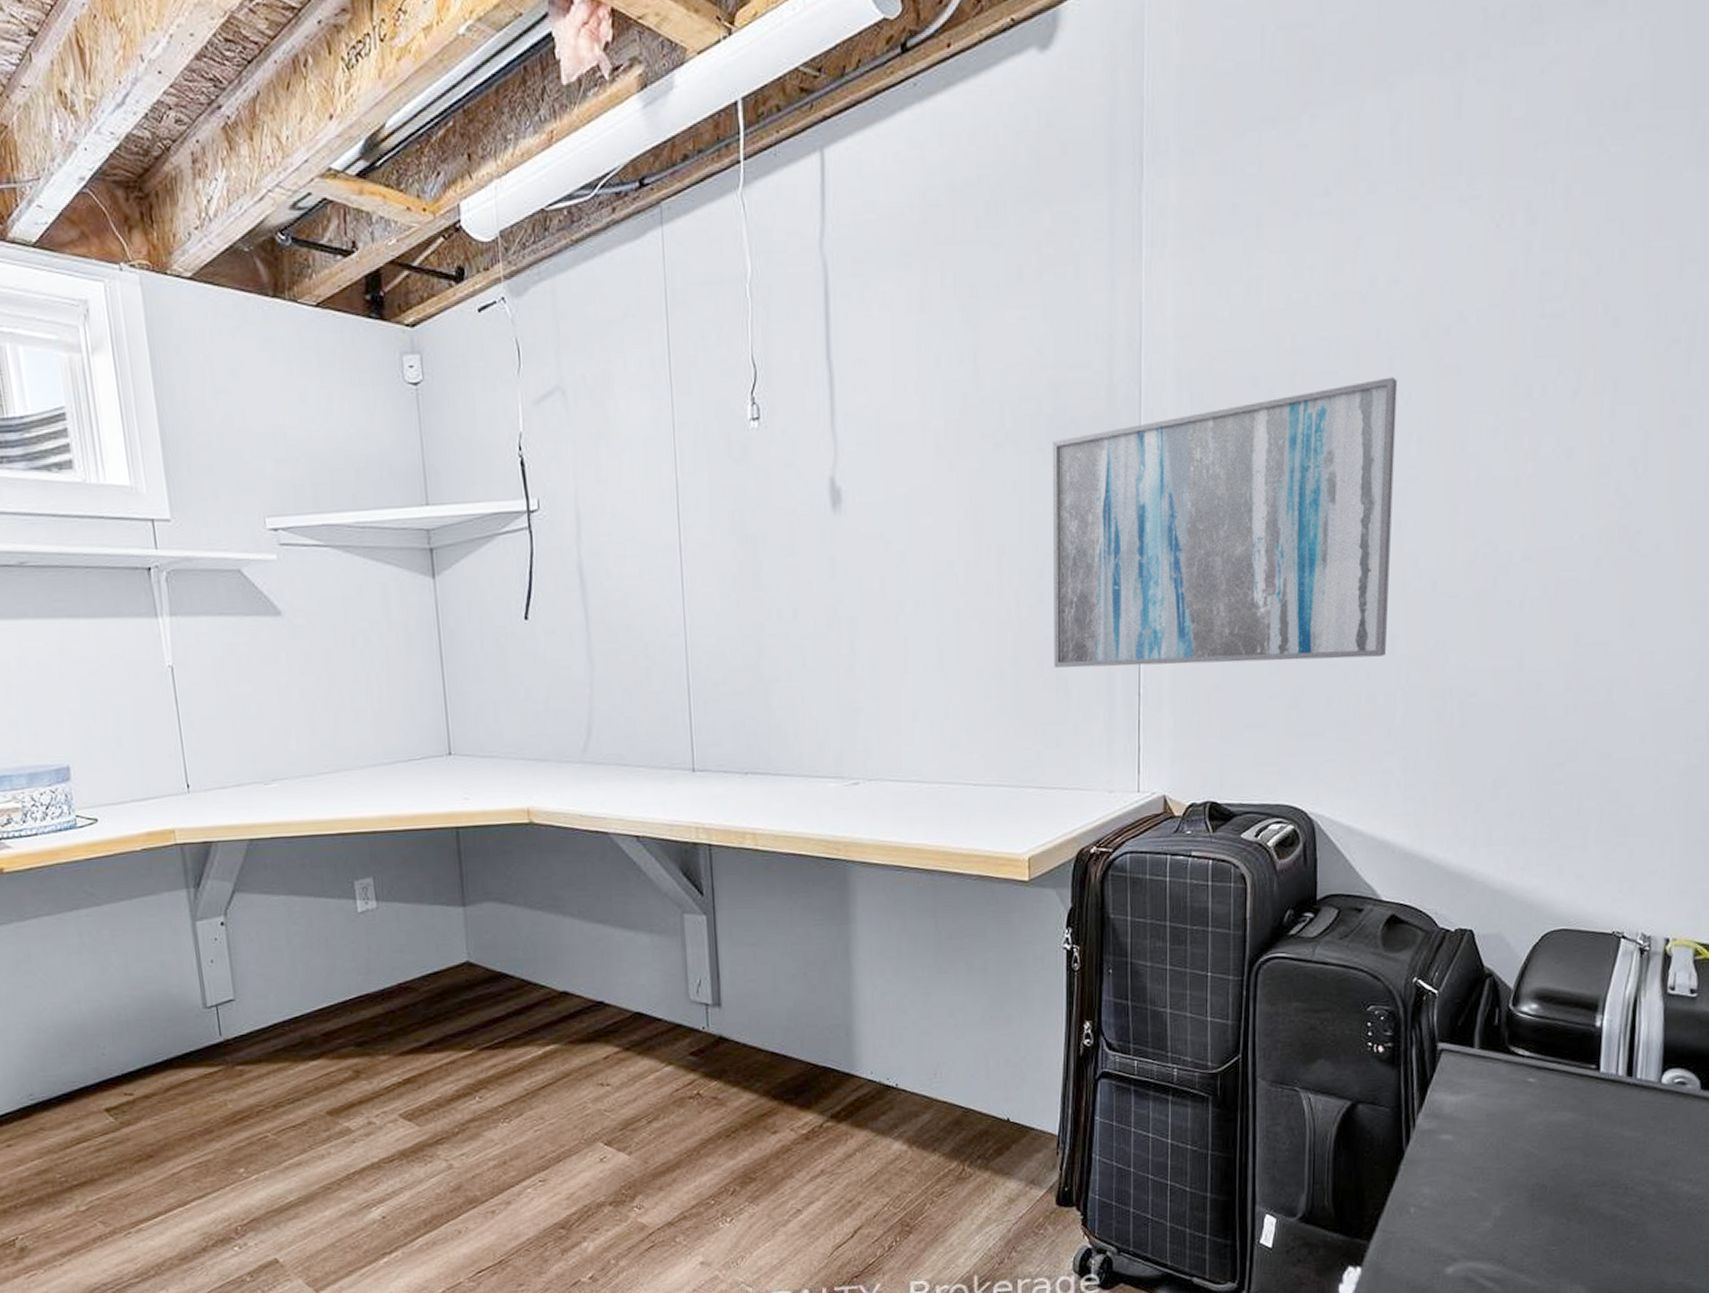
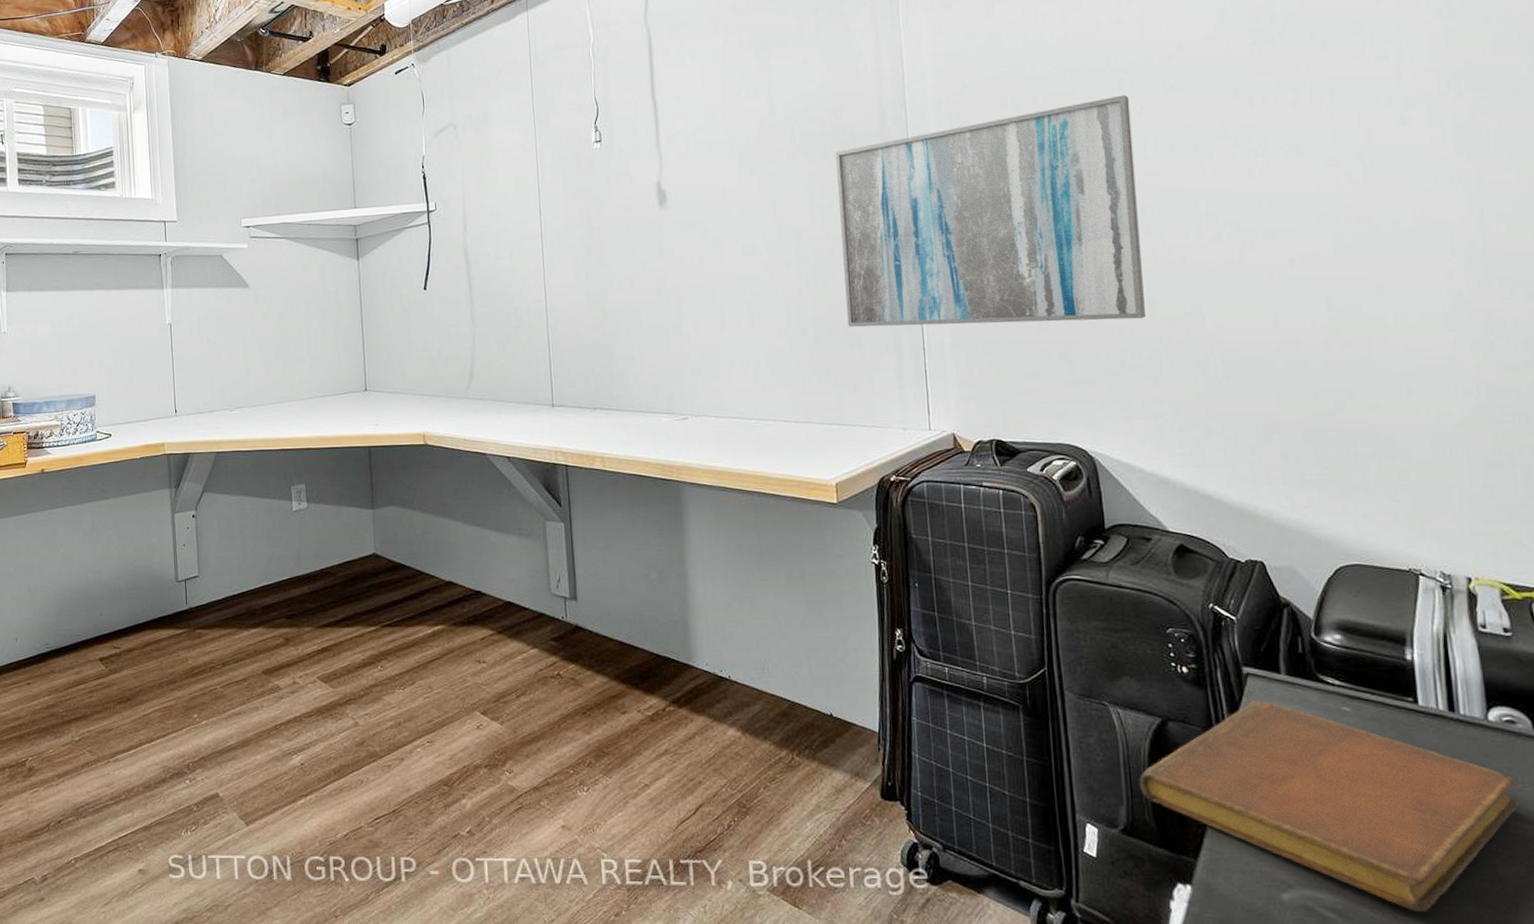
notebook: none [1323,1076,1677,1274] -> present [1139,700,1519,913]

